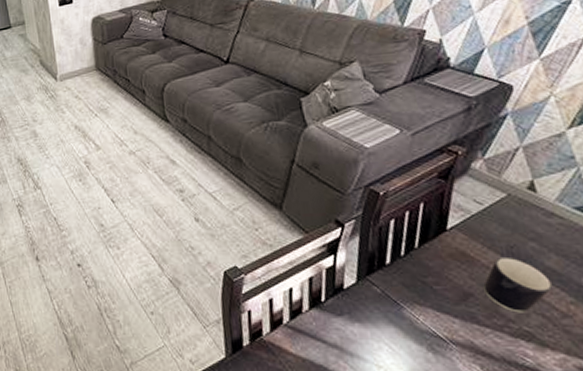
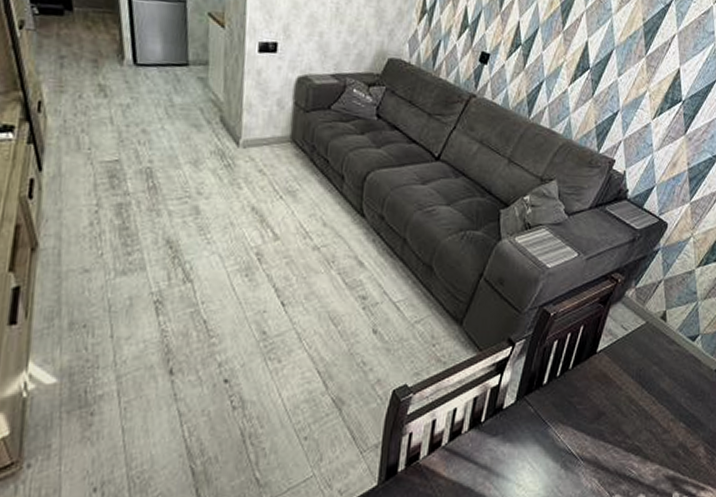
mug: present [483,256,554,313] -> none [614,378,663,430]

